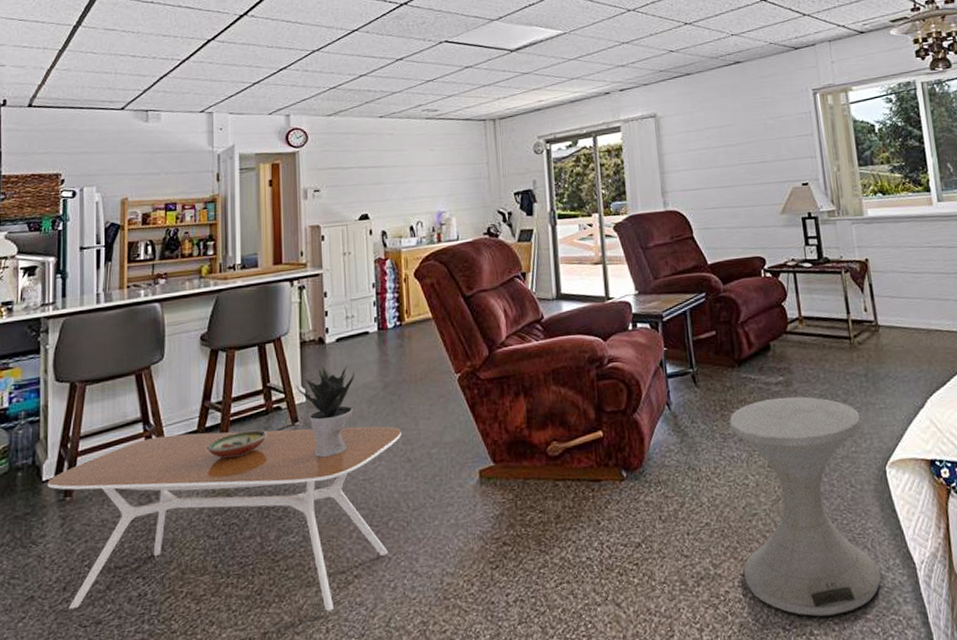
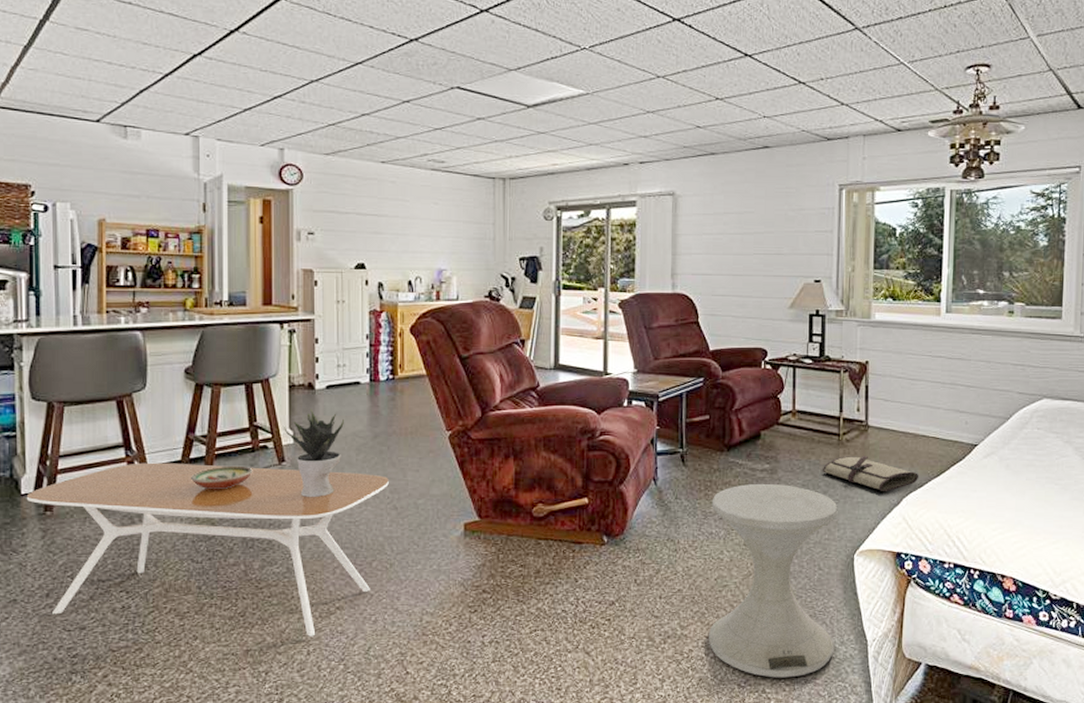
tool roll: none [839,357,940,395] -> present [823,455,919,492]

